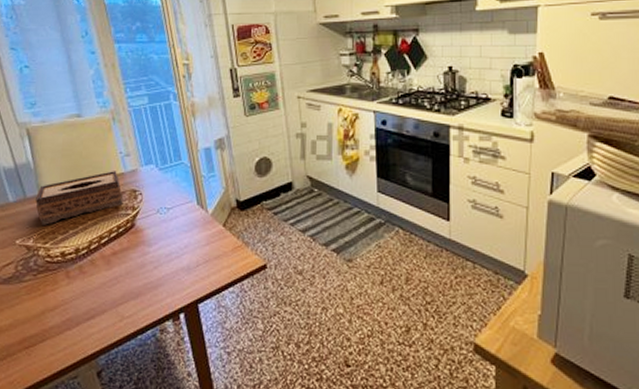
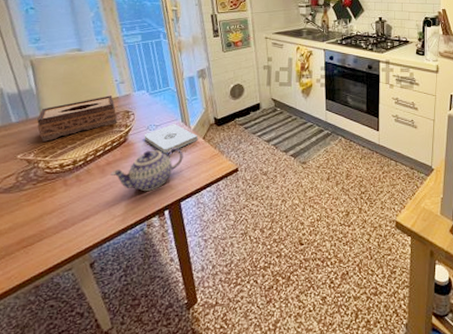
teapot: none [117,235,200,288] -> present [110,147,184,191]
notepad: none [154,207,217,244] -> present [144,124,198,154]

